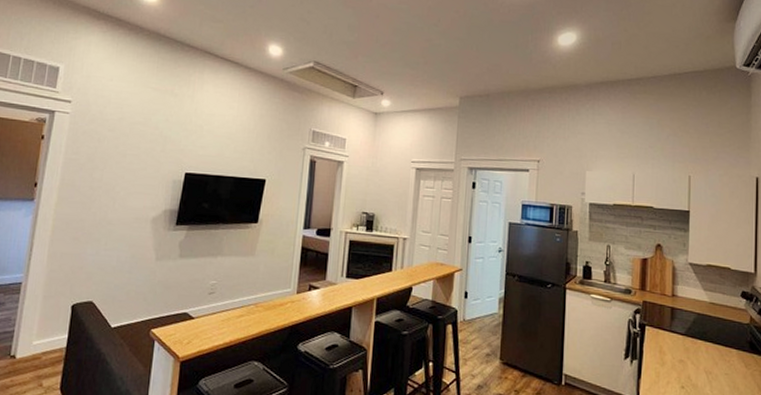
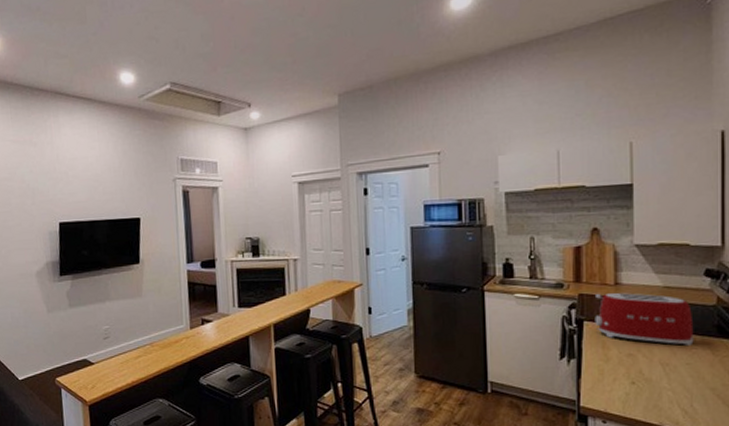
toaster: none [654,302,732,358] -> present [595,292,694,347]

